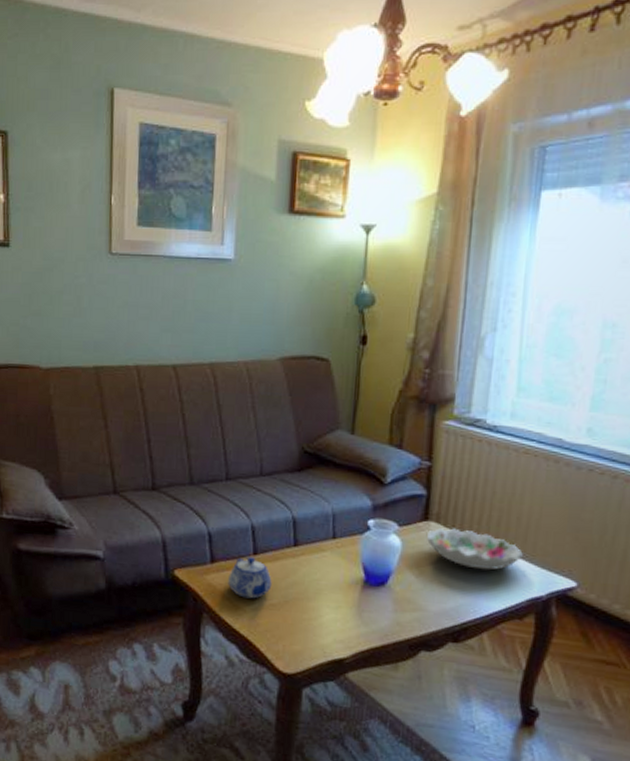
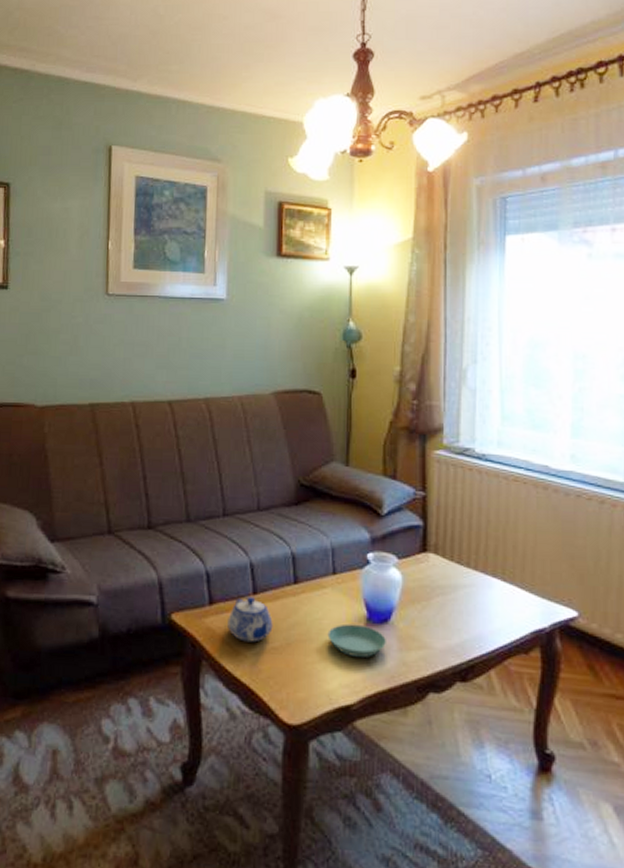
saucer: none [324,585,382,617] -> present [327,623,386,658]
decorative bowl: present [426,528,523,571] -> none [426,559,522,602]

